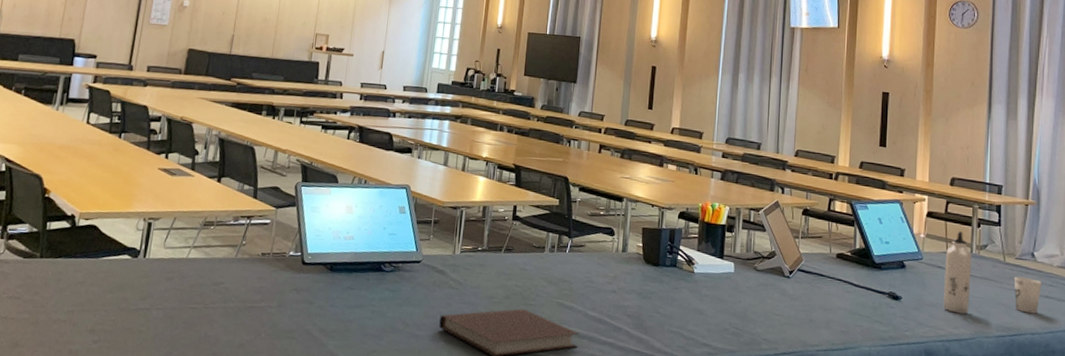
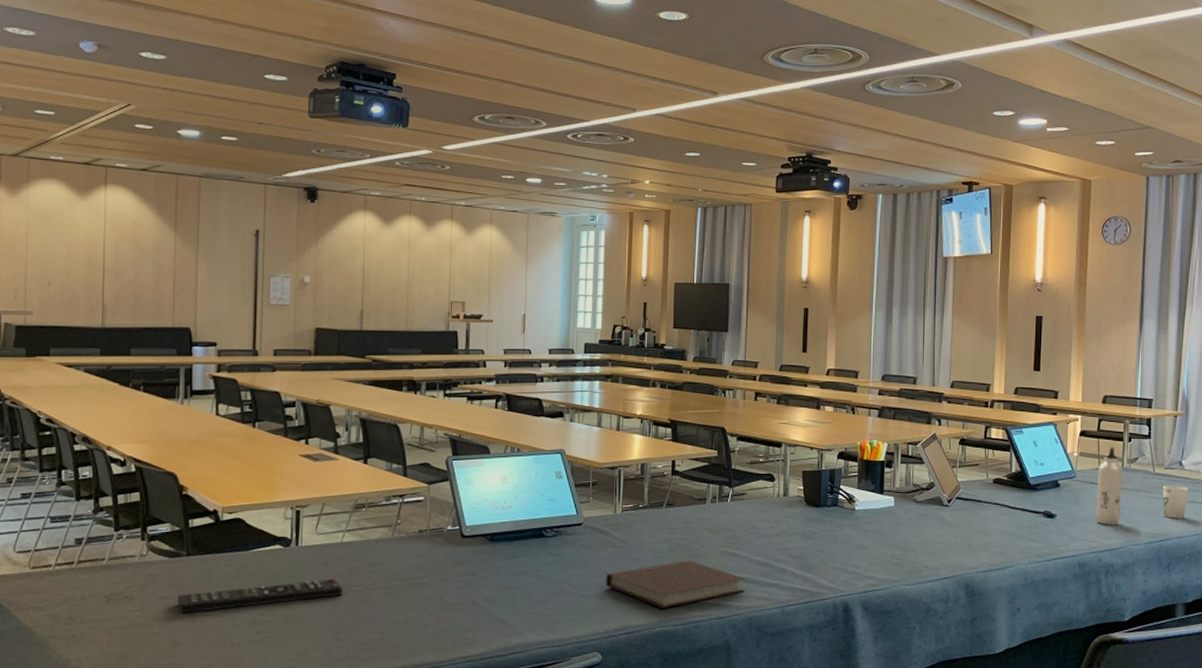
remote control: none [24,293,183,315] -> present [177,579,343,614]

